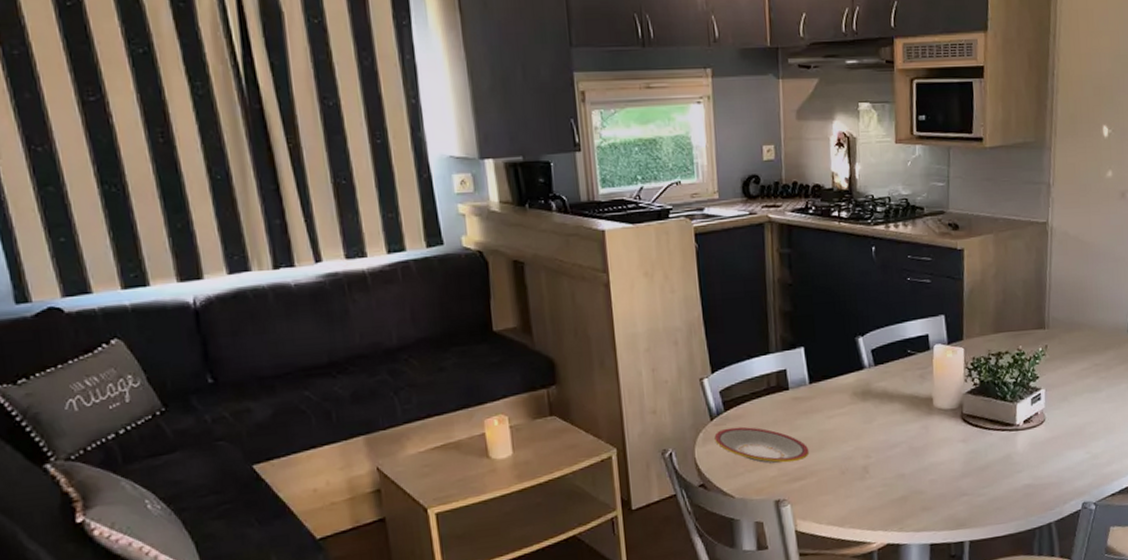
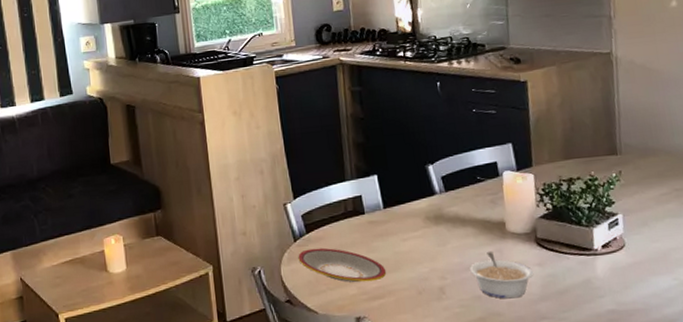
legume: none [895,428,958,477] -> present [470,252,534,299]

